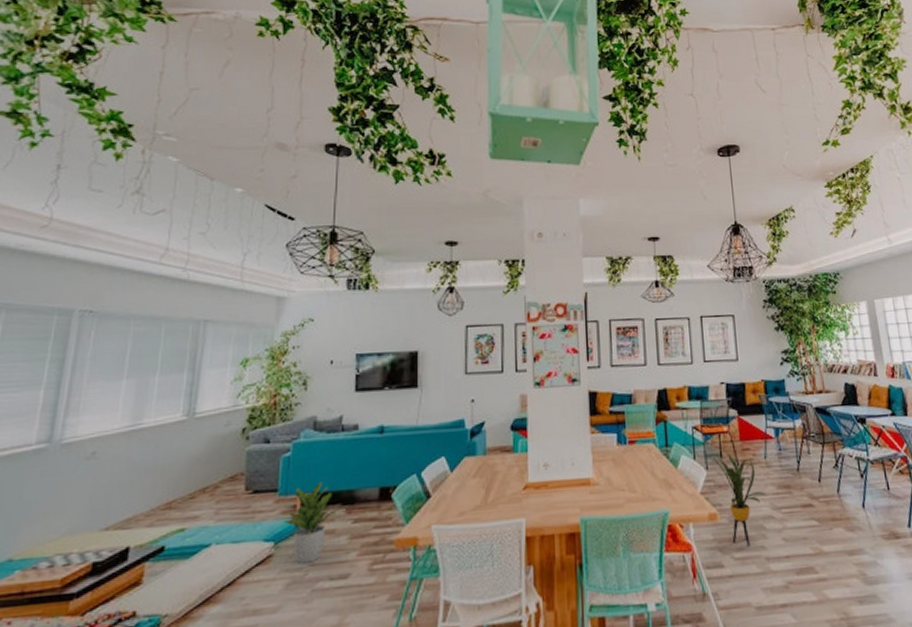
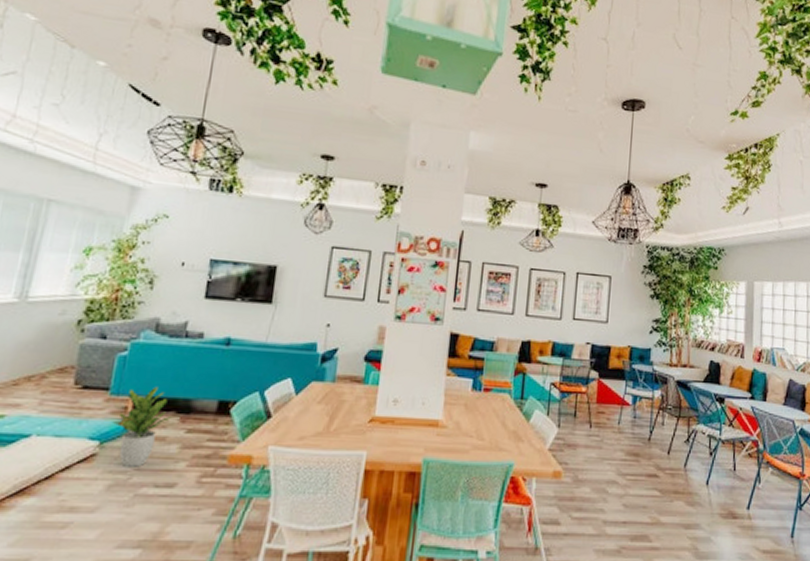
house plant: present [705,450,767,547] -> none [557,411,614,508]

